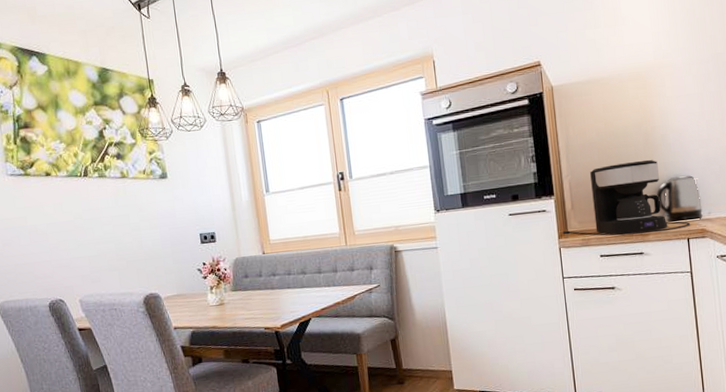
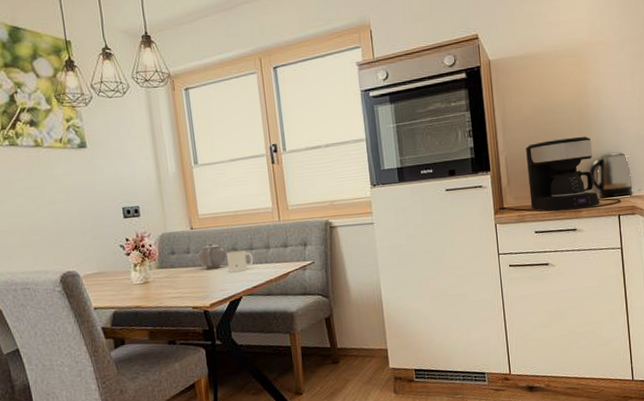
teapot: none [268,266,297,292] -> present [196,242,227,270]
mug: none [296,274,322,296] -> present [226,250,254,274]

